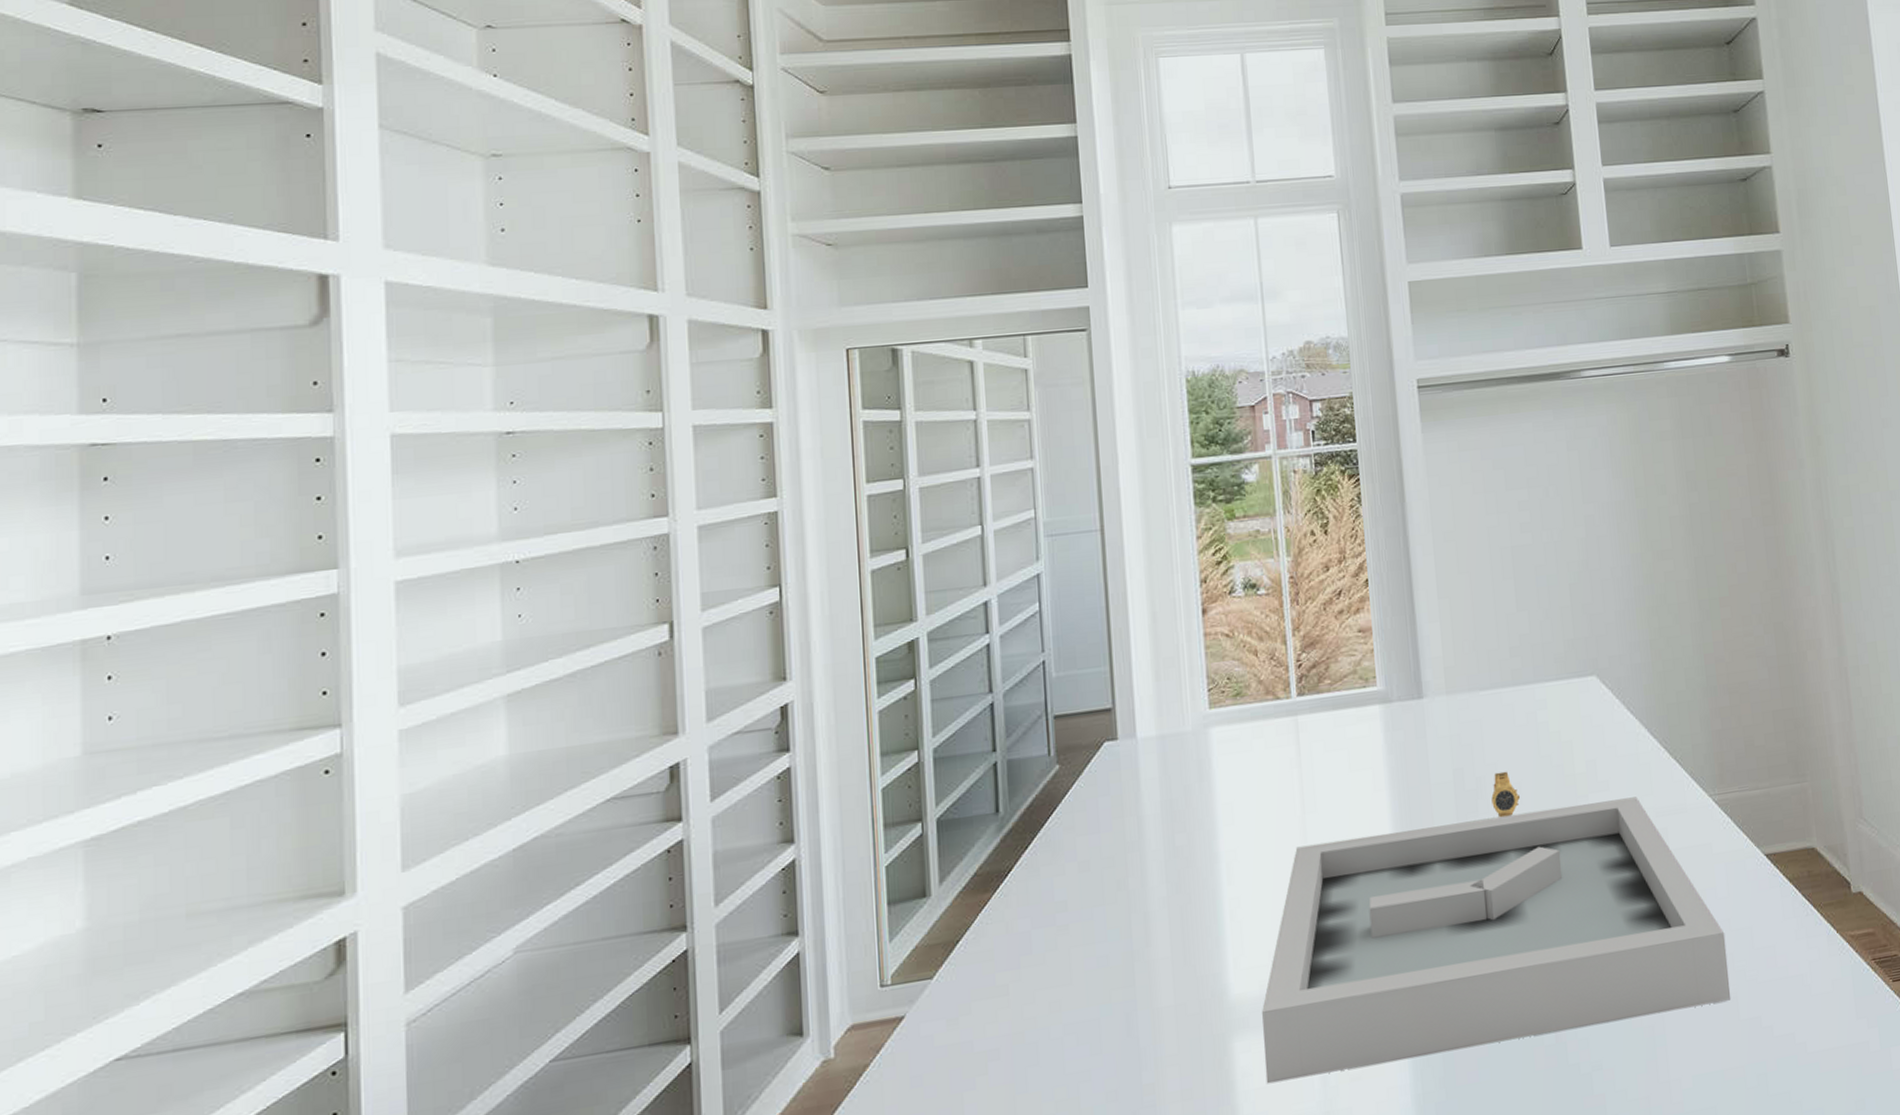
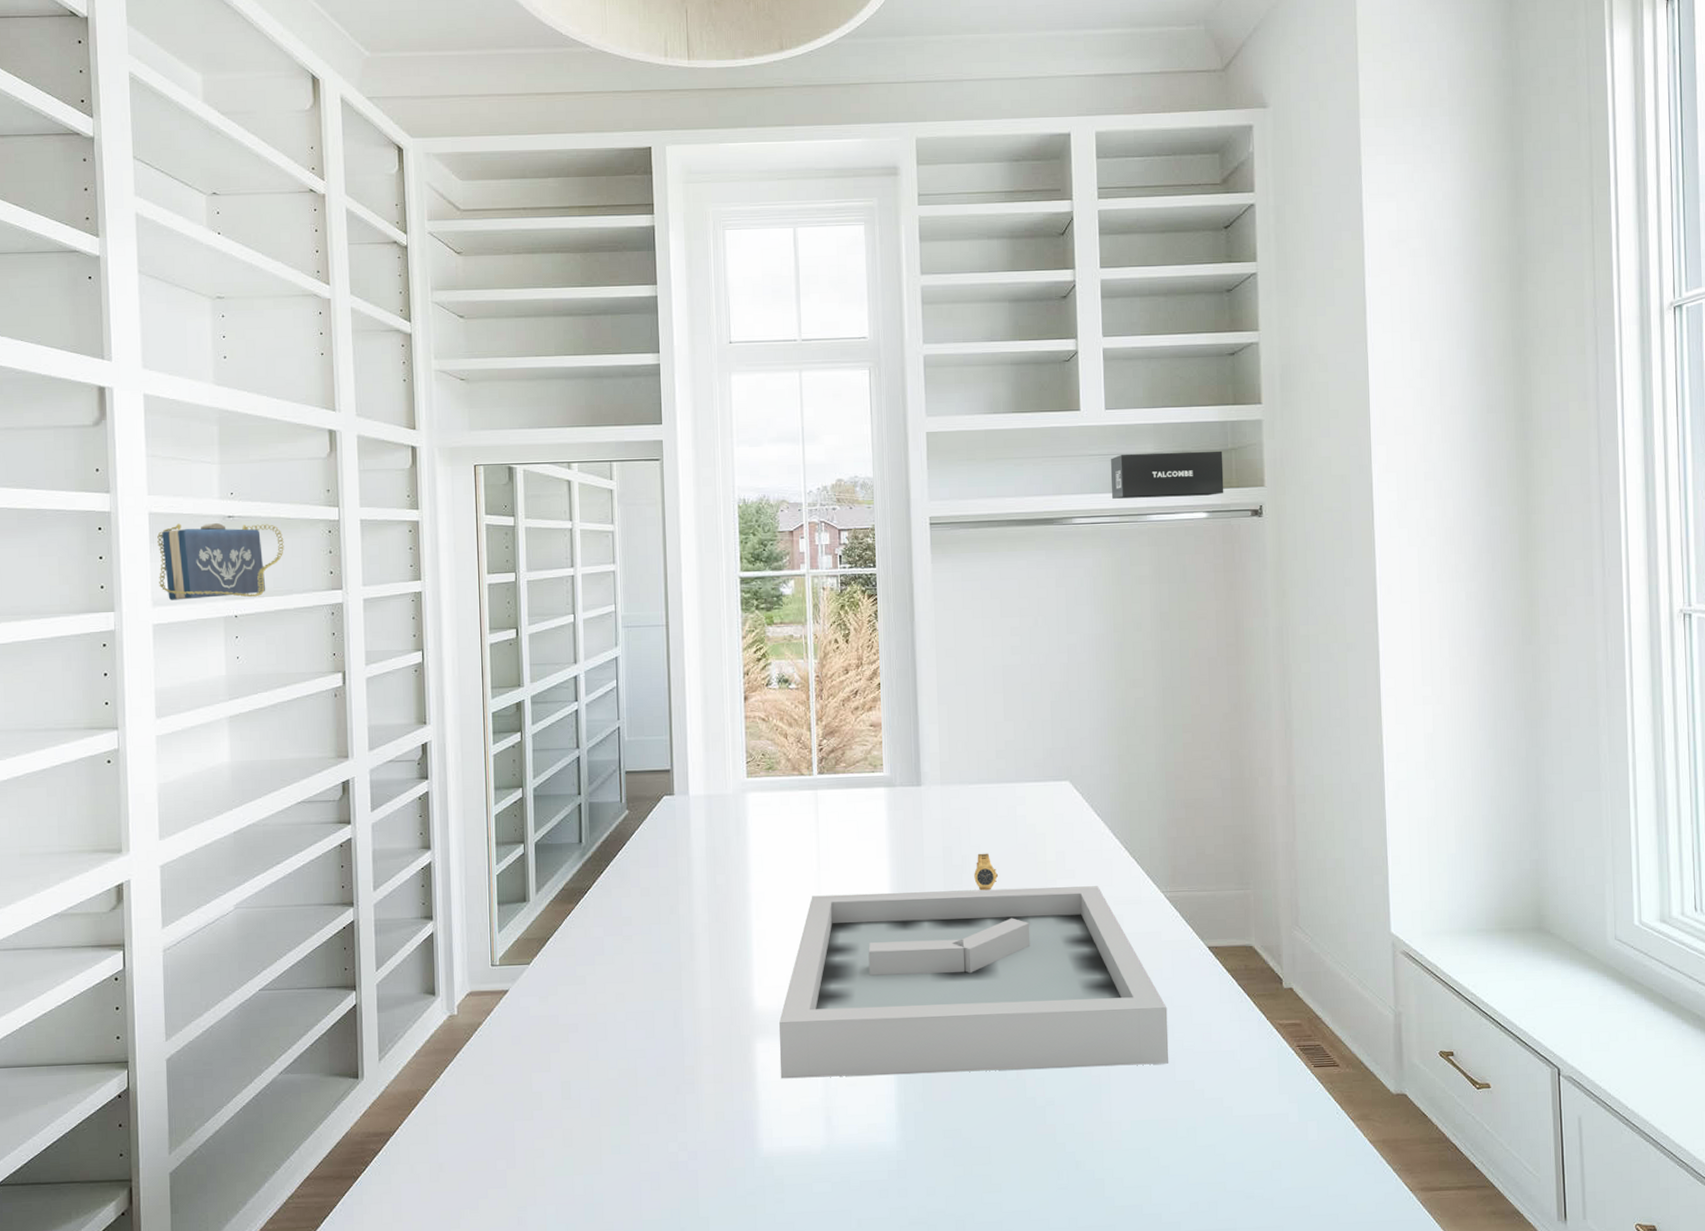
clutch bag: none [403,439,586,548] -> present [157,523,284,600]
box: none [1619,286,1747,346] -> present [1110,450,1224,499]

